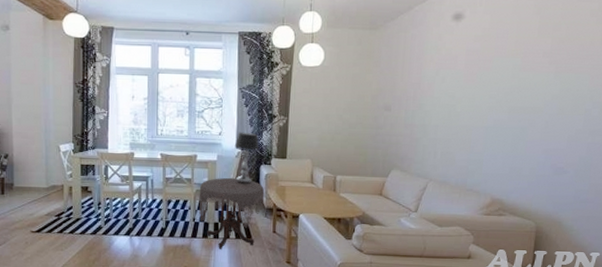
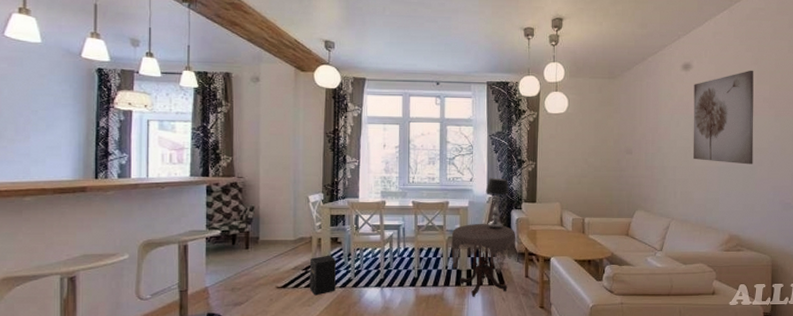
speaker: none [61,203,87,241] -> present [309,255,336,296]
wall art: none [457,21,535,125] -> present [693,70,754,165]

